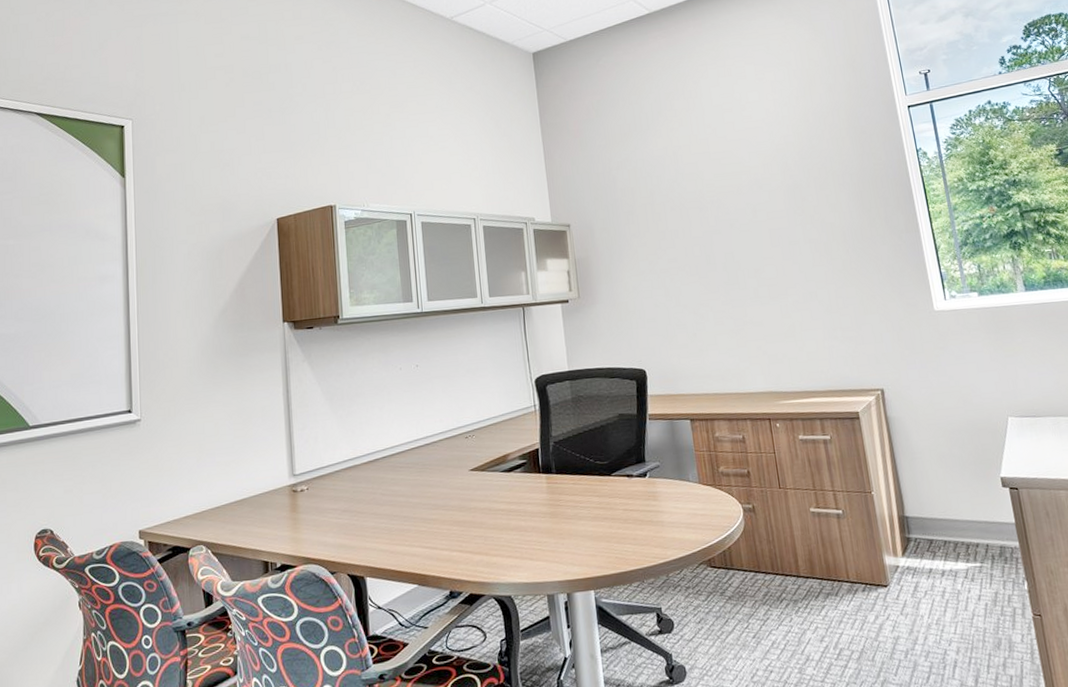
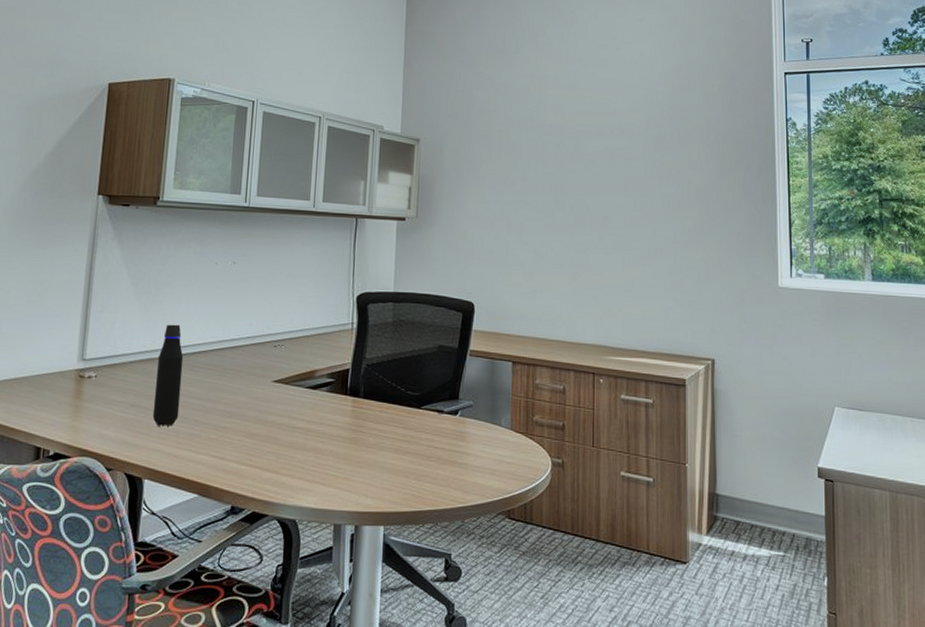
water bottle: none [361,430,389,527] -> present [152,324,184,427]

